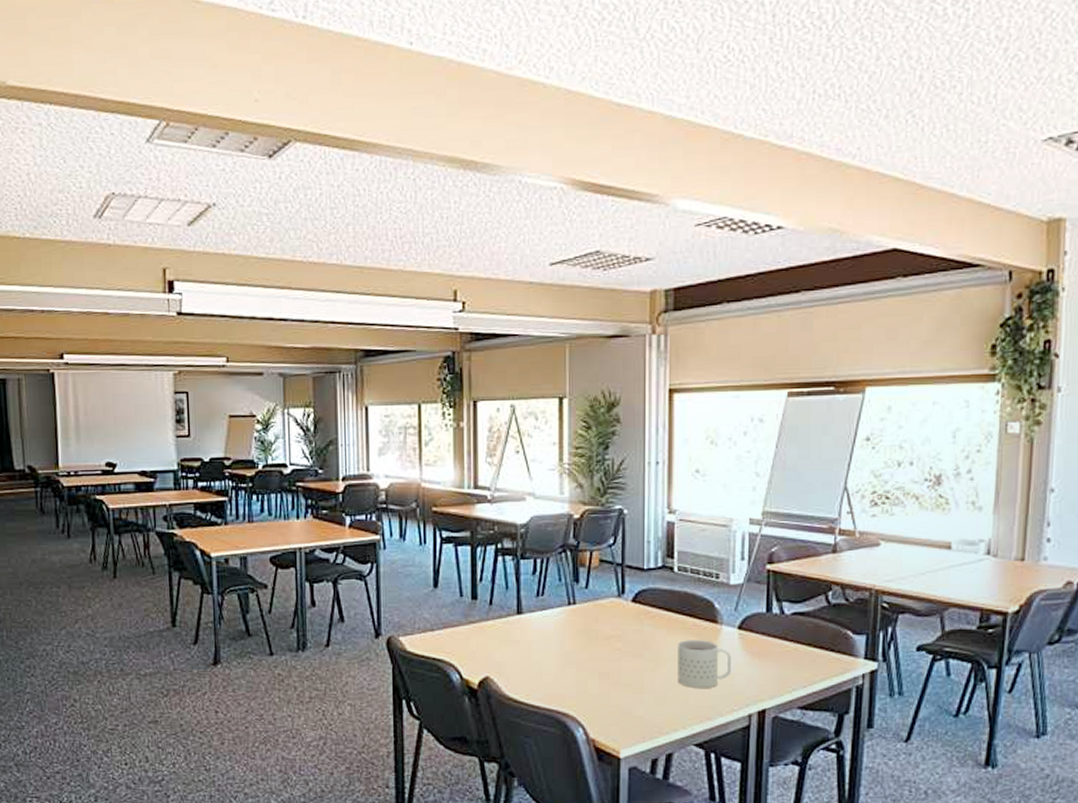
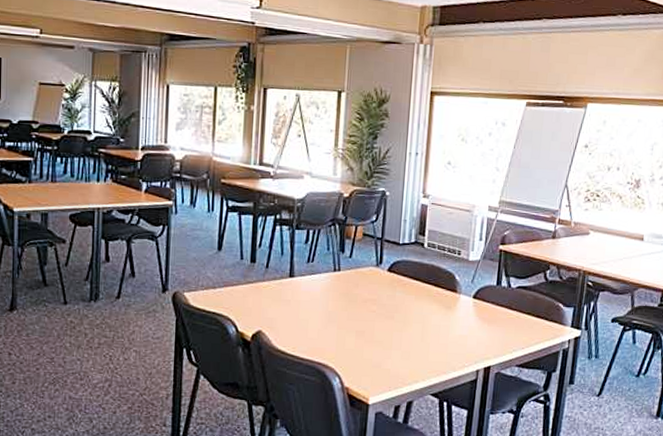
mug: present [677,640,732,689] -> none [421,306,467,348]

